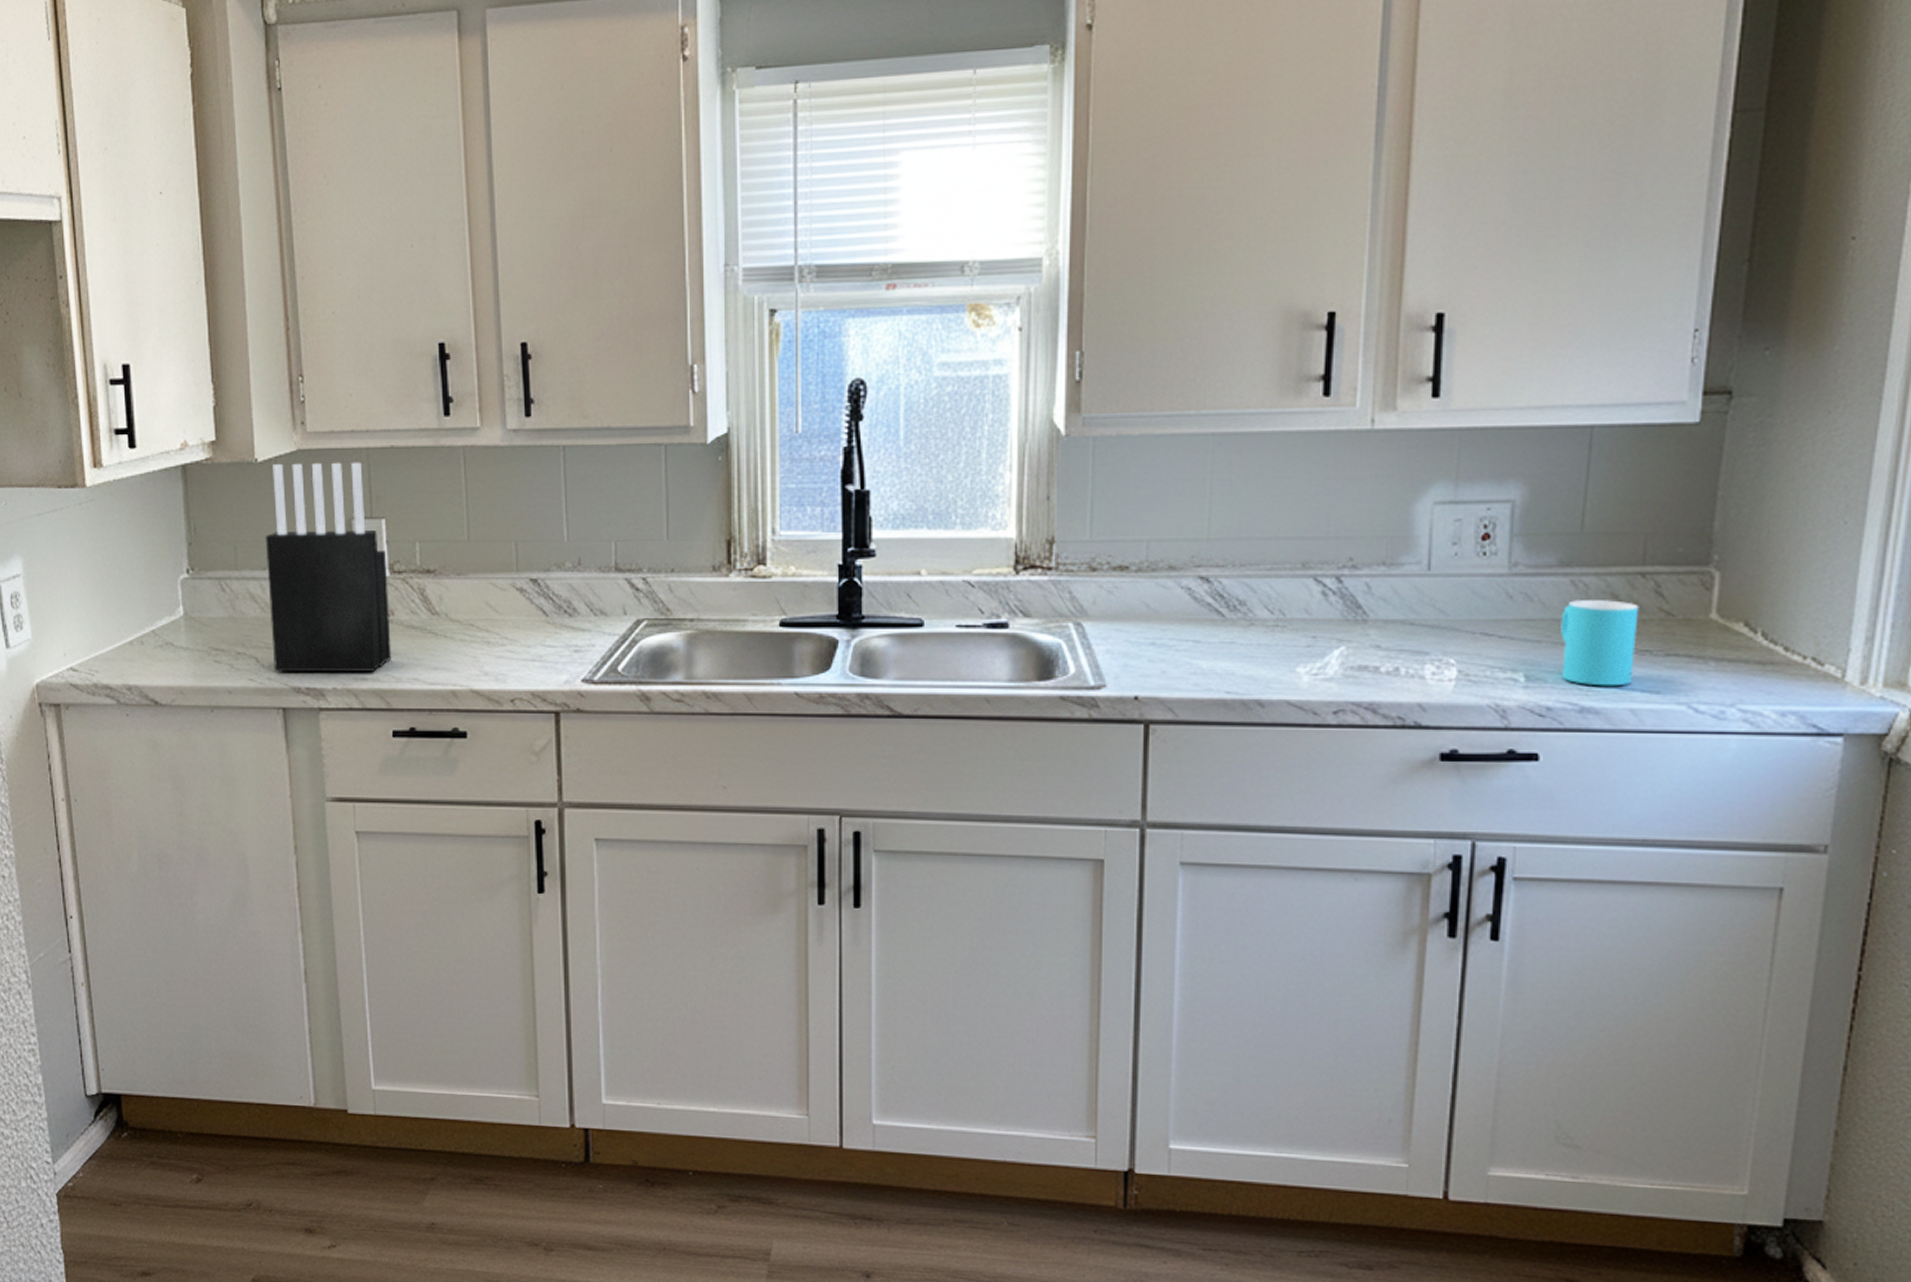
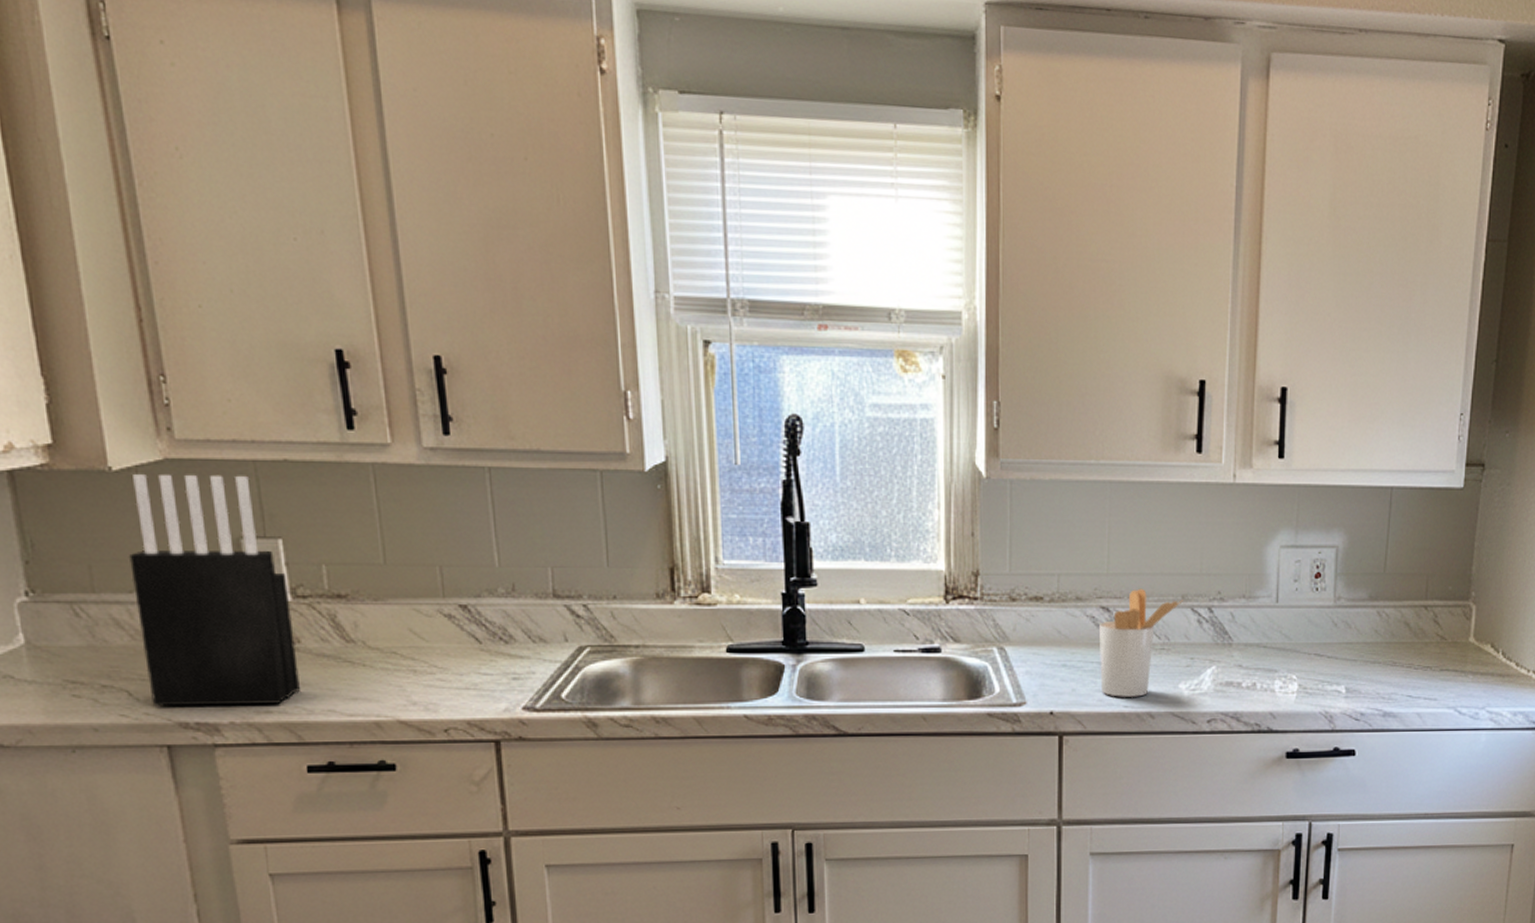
utensil holder: none [1195,555,1304,683] -> present [1098,588,1184,698]
cup: present [1561,600,1639,687] -> none [1370,627,1423,696]

